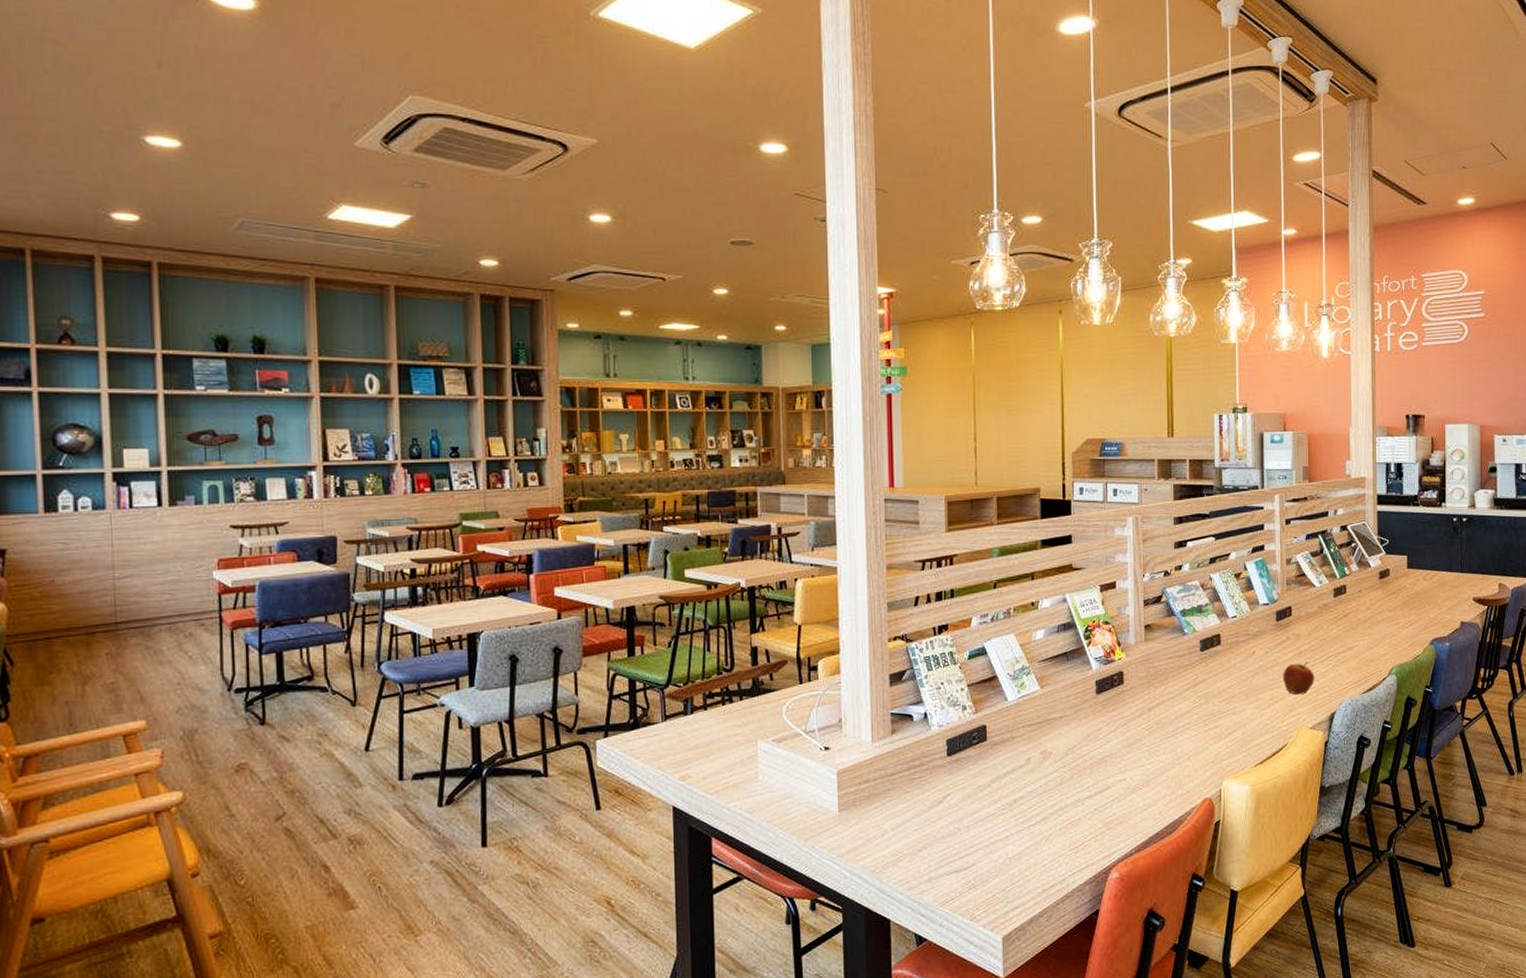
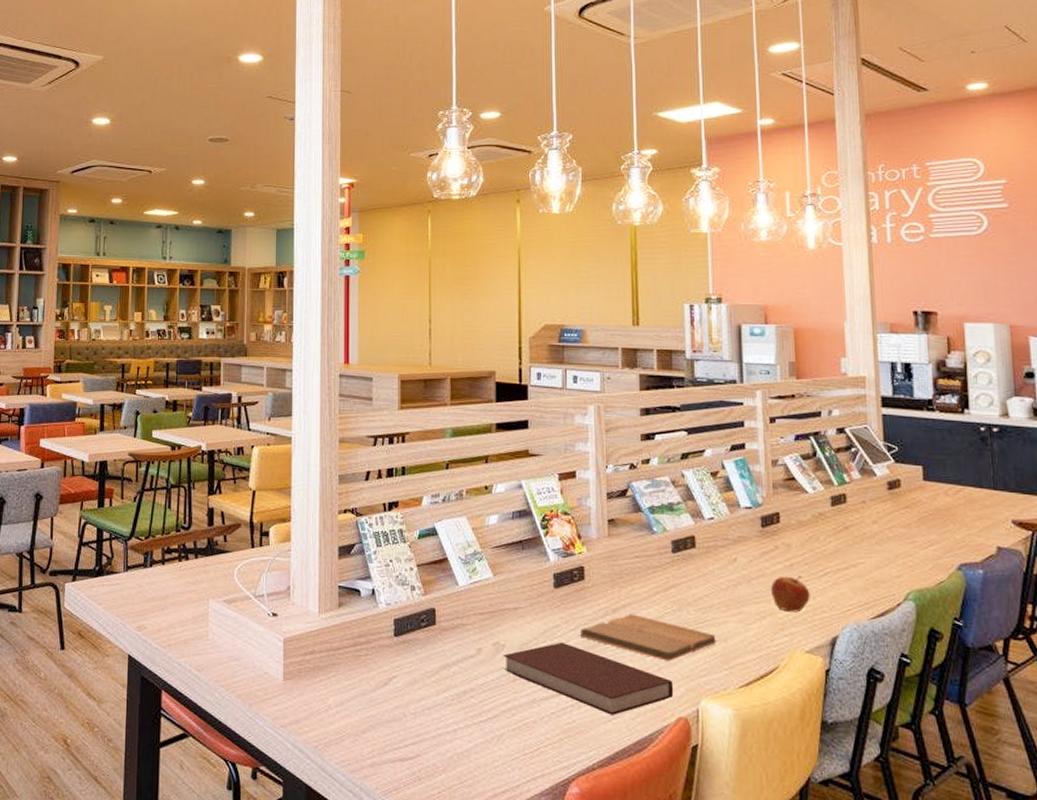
notebook: none [1050,743,1201,804] -> present [503,641,674,715]
book: none [1118,711,1238,750] -> present [578,614,718,661]

